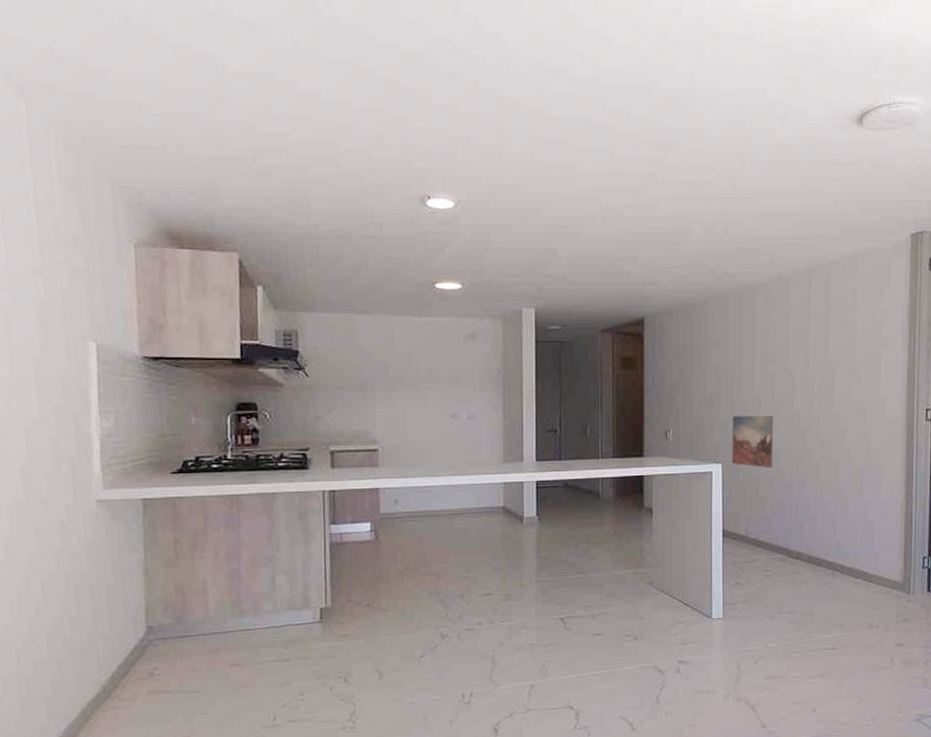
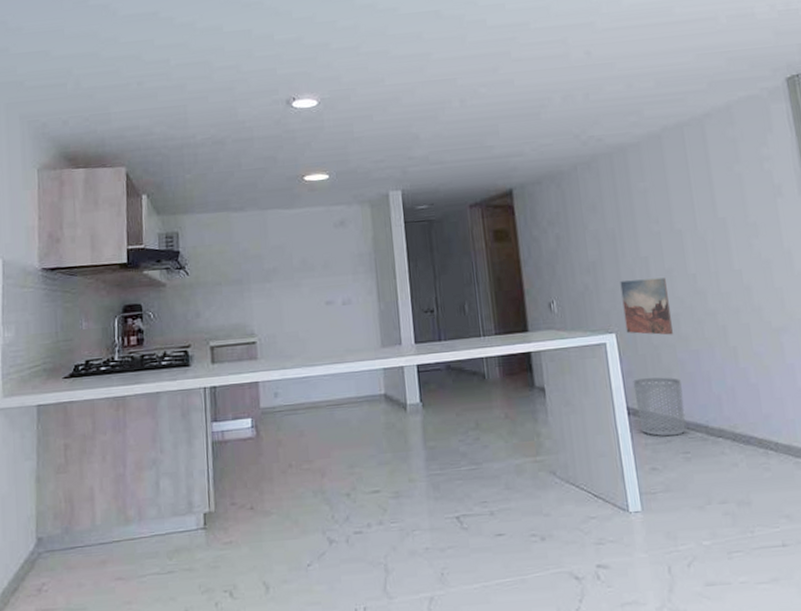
waste bin: none [731,505,772,557] -> present [633,377,686,437]

